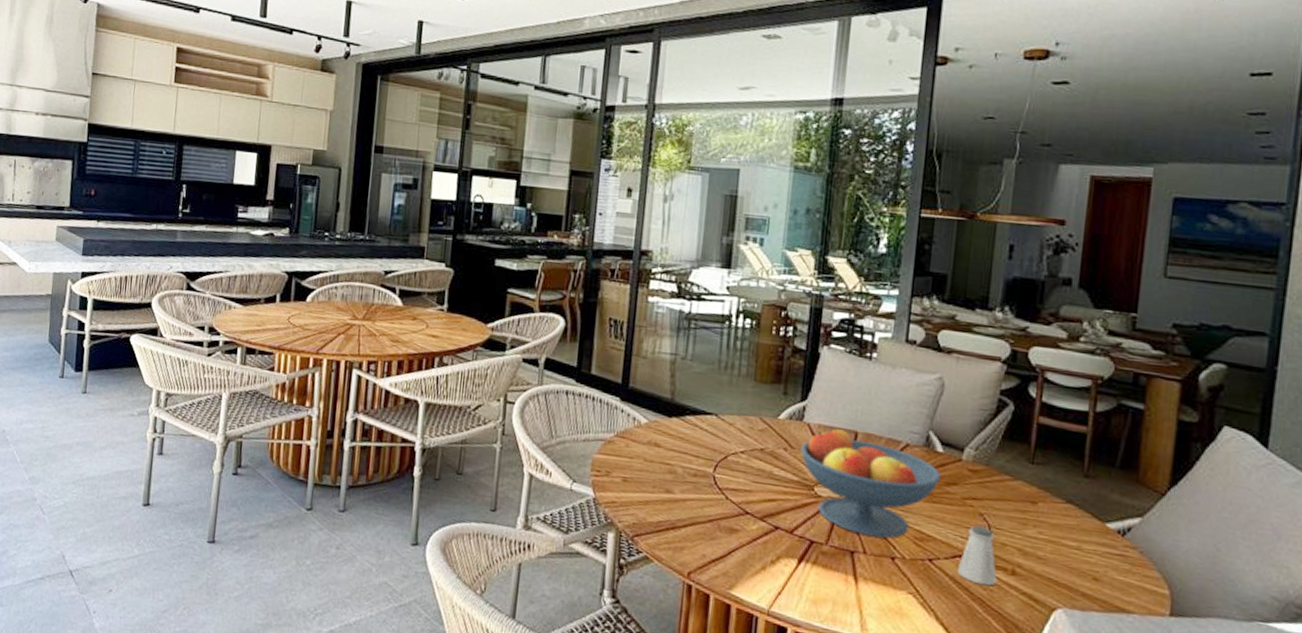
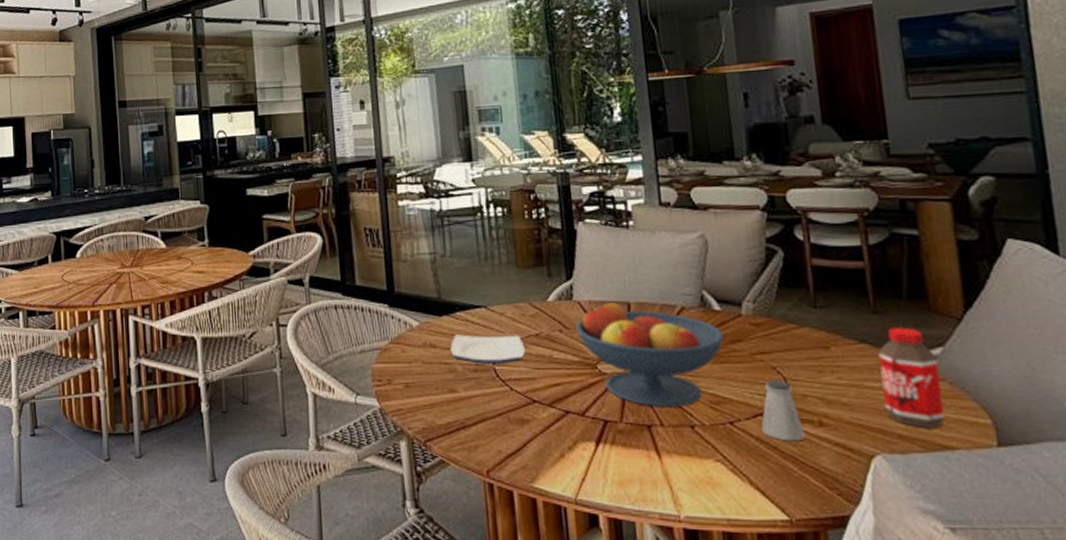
plate: none [674,437,748,473] -> present [450,334,525,364]
bottle: none [1076,492,1135,591] -> present [878,326,945,428]

